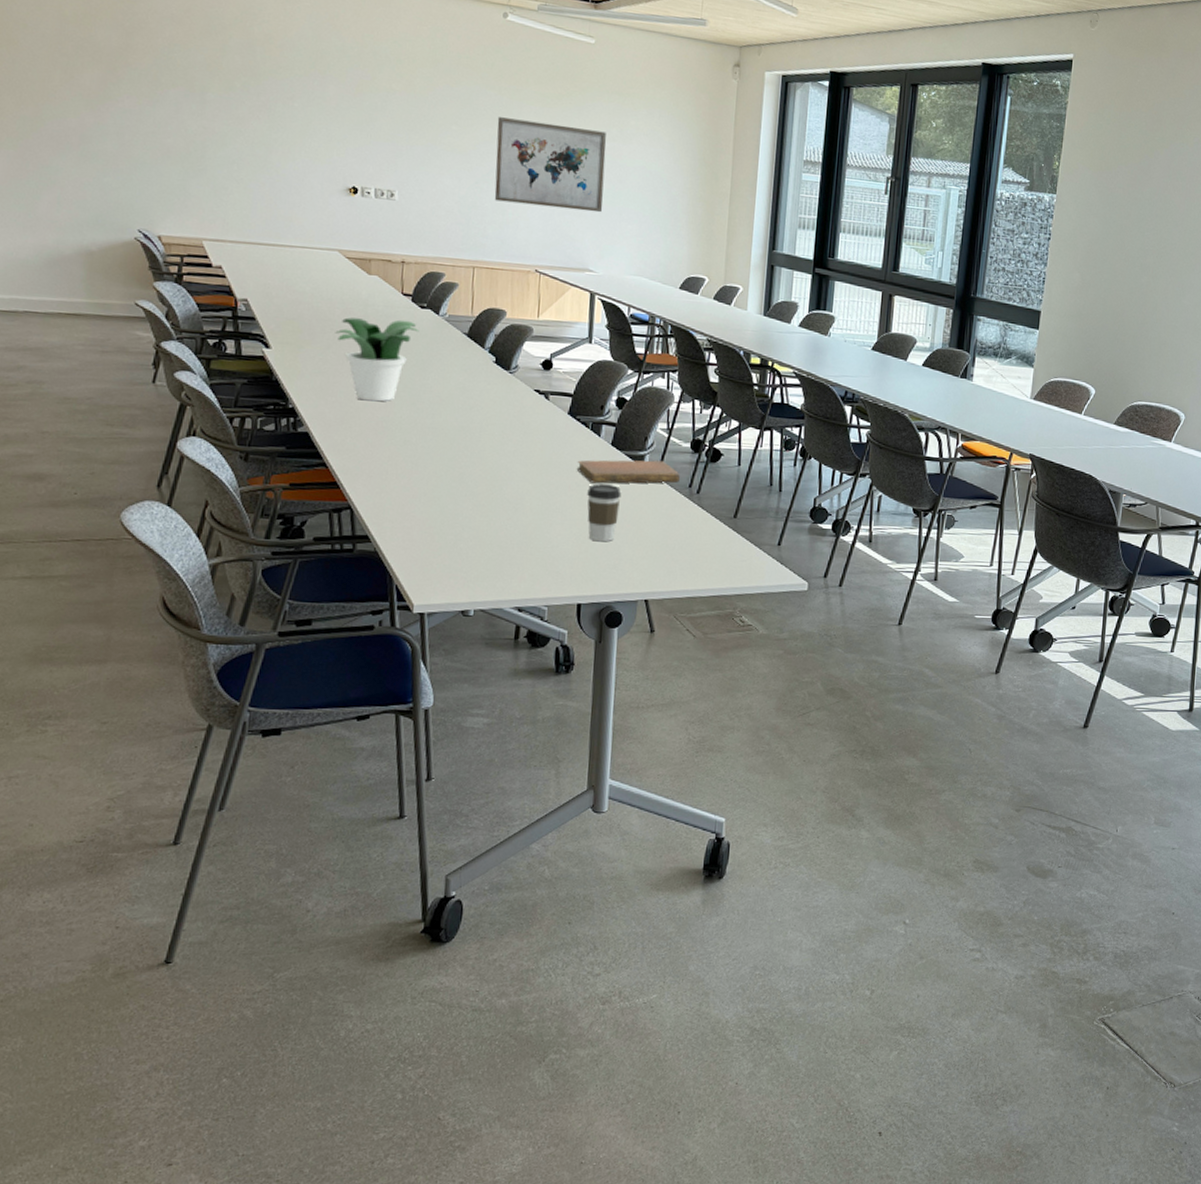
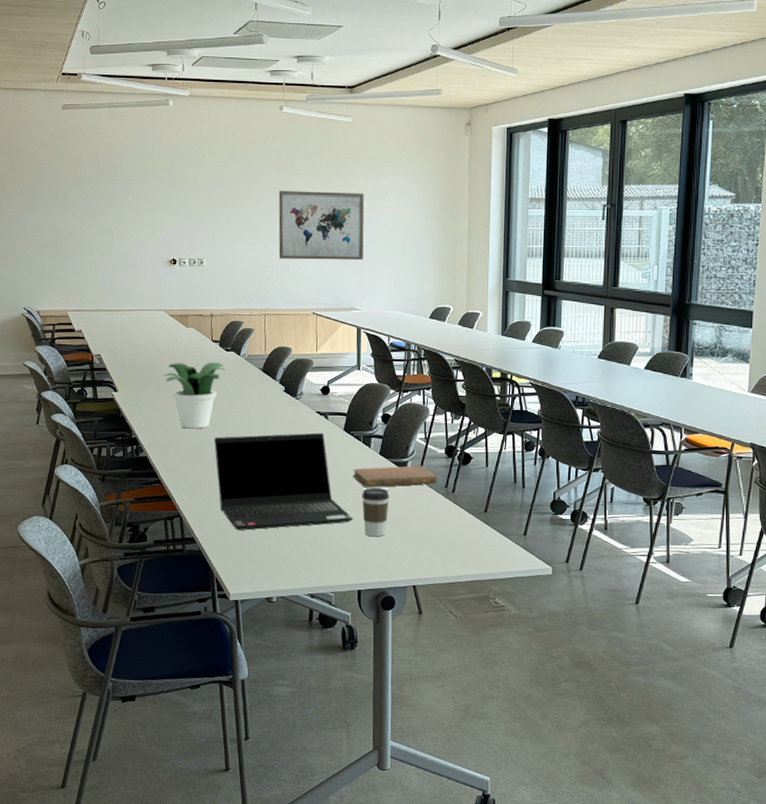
laptop computer: none [400,413,575,529] -> present [214,432,353,530]

